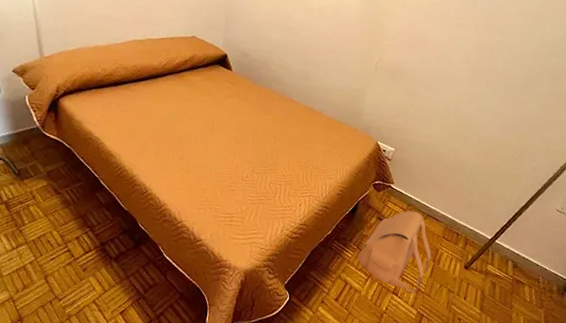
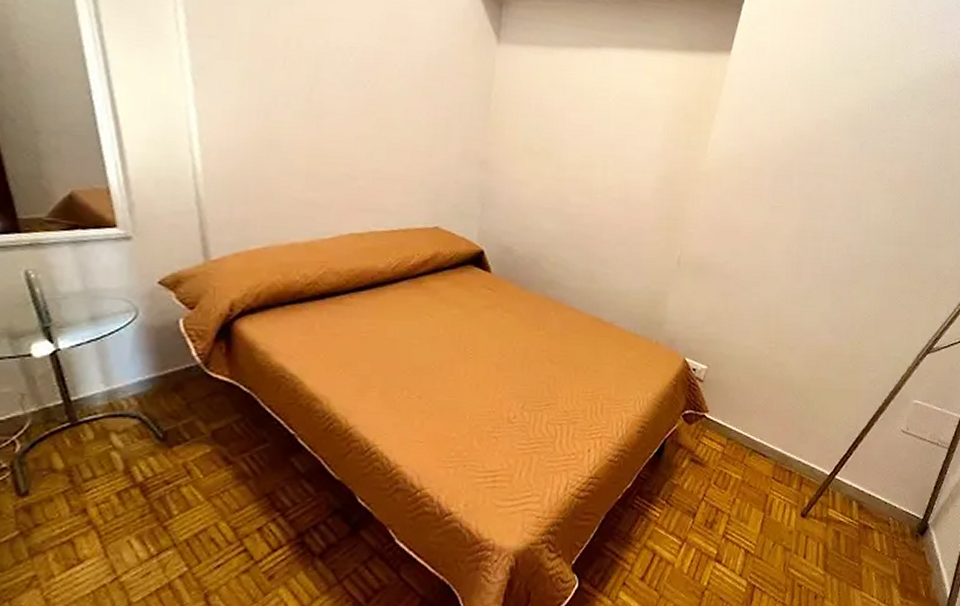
satchel: present [357,211,432,293] -> none [667,447,761,557]

